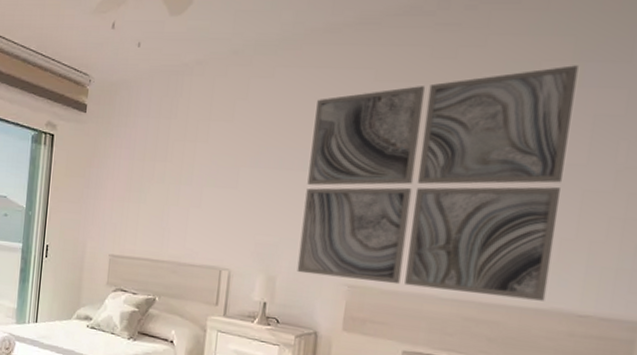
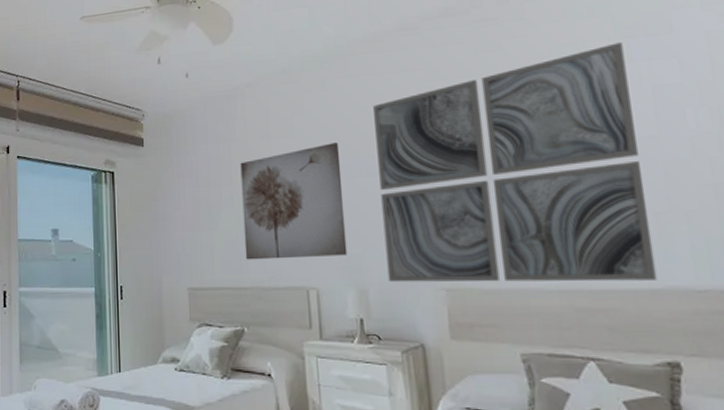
wall art: none [167,132,275,243] -> present [240,143,348,260]

